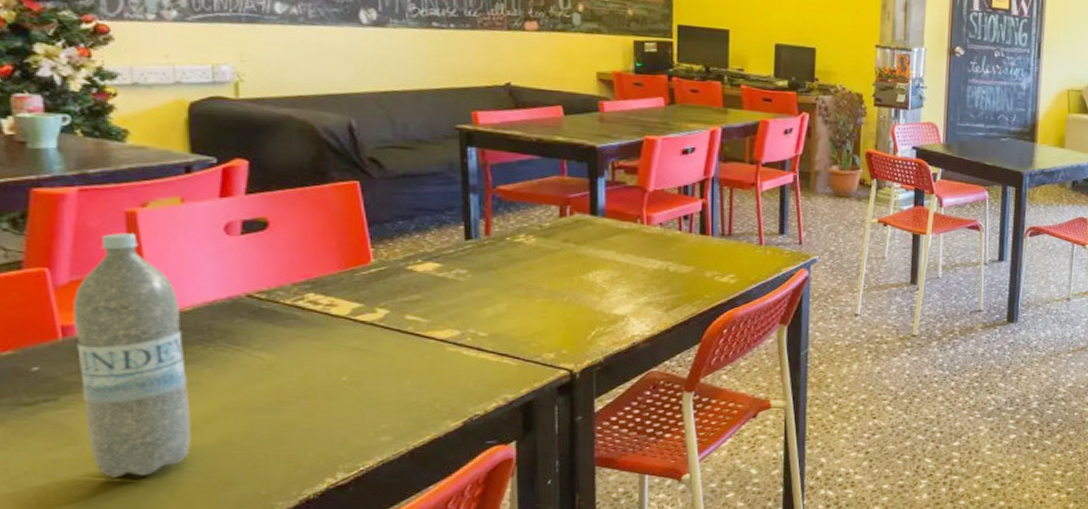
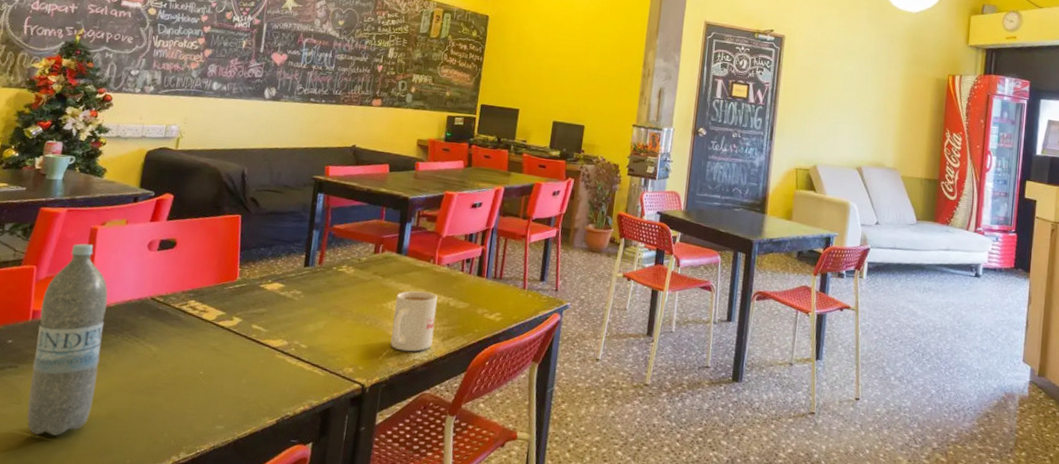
mug: none [598,257,654,328] -> present [390,291,437,352]

